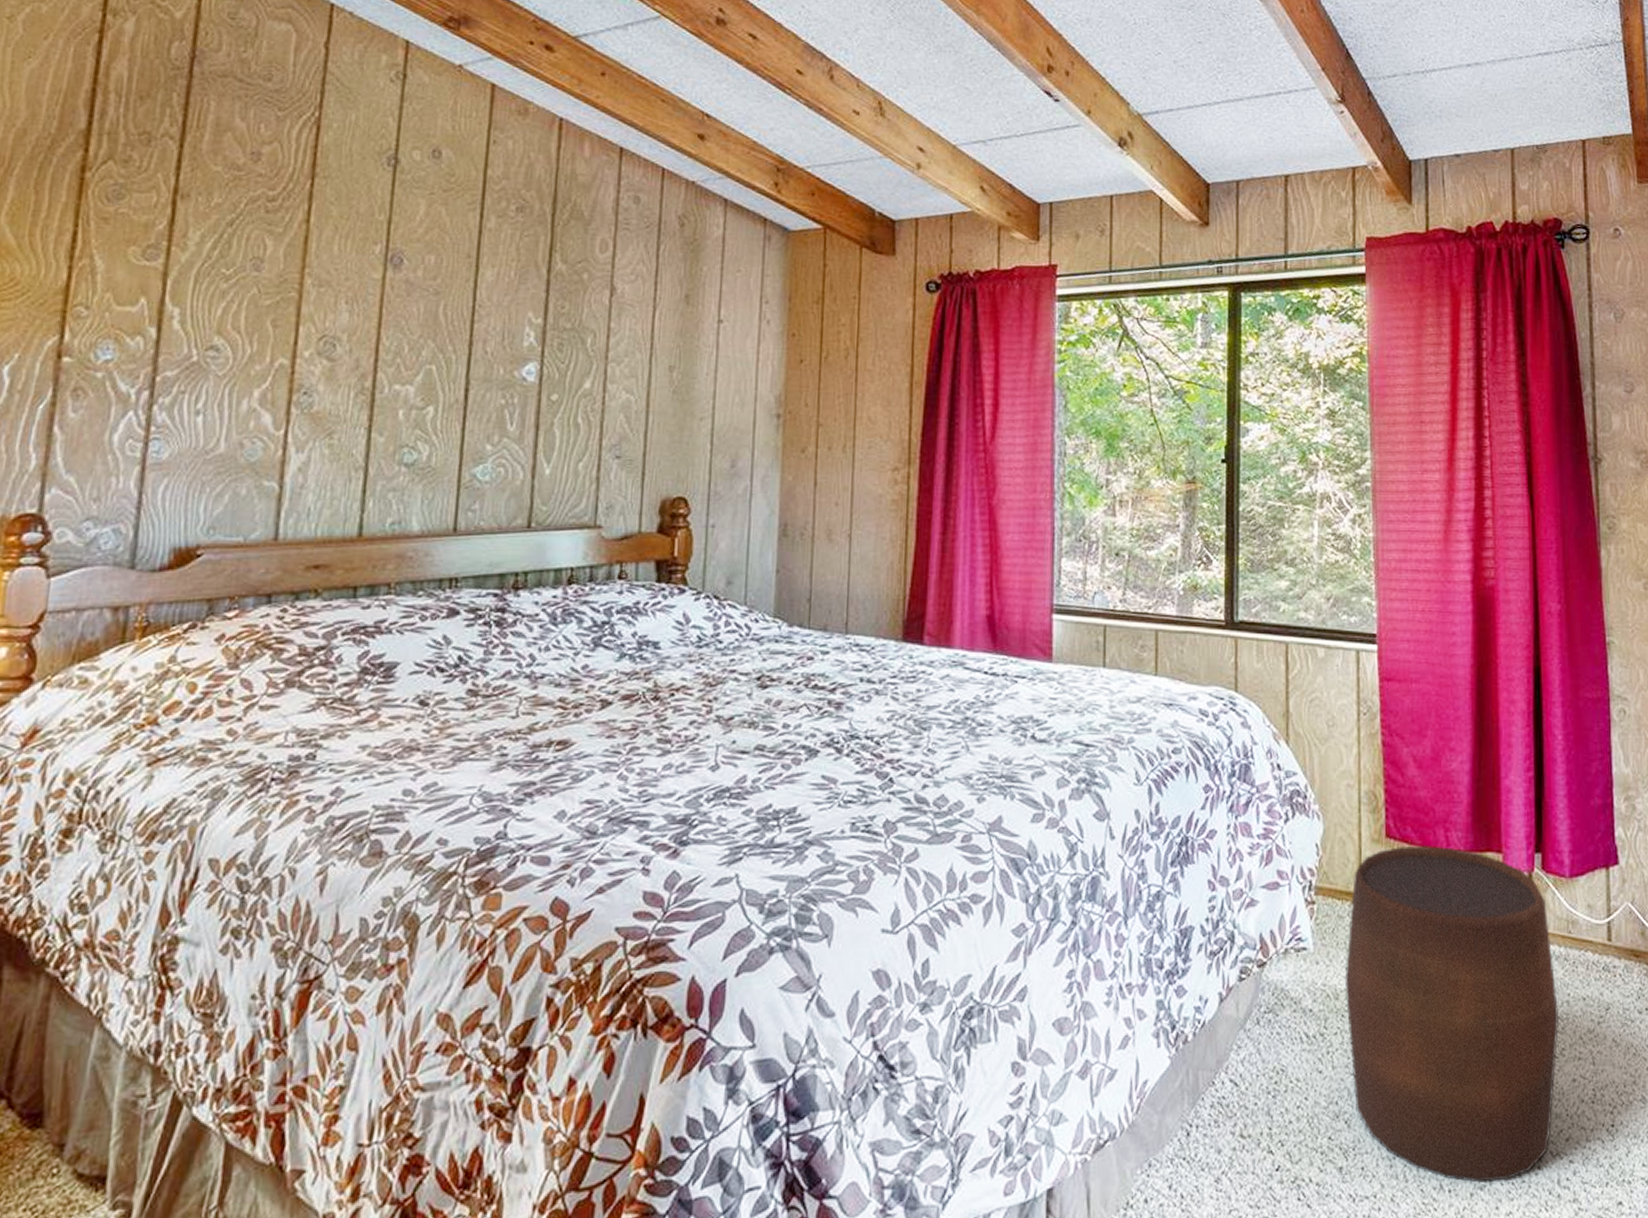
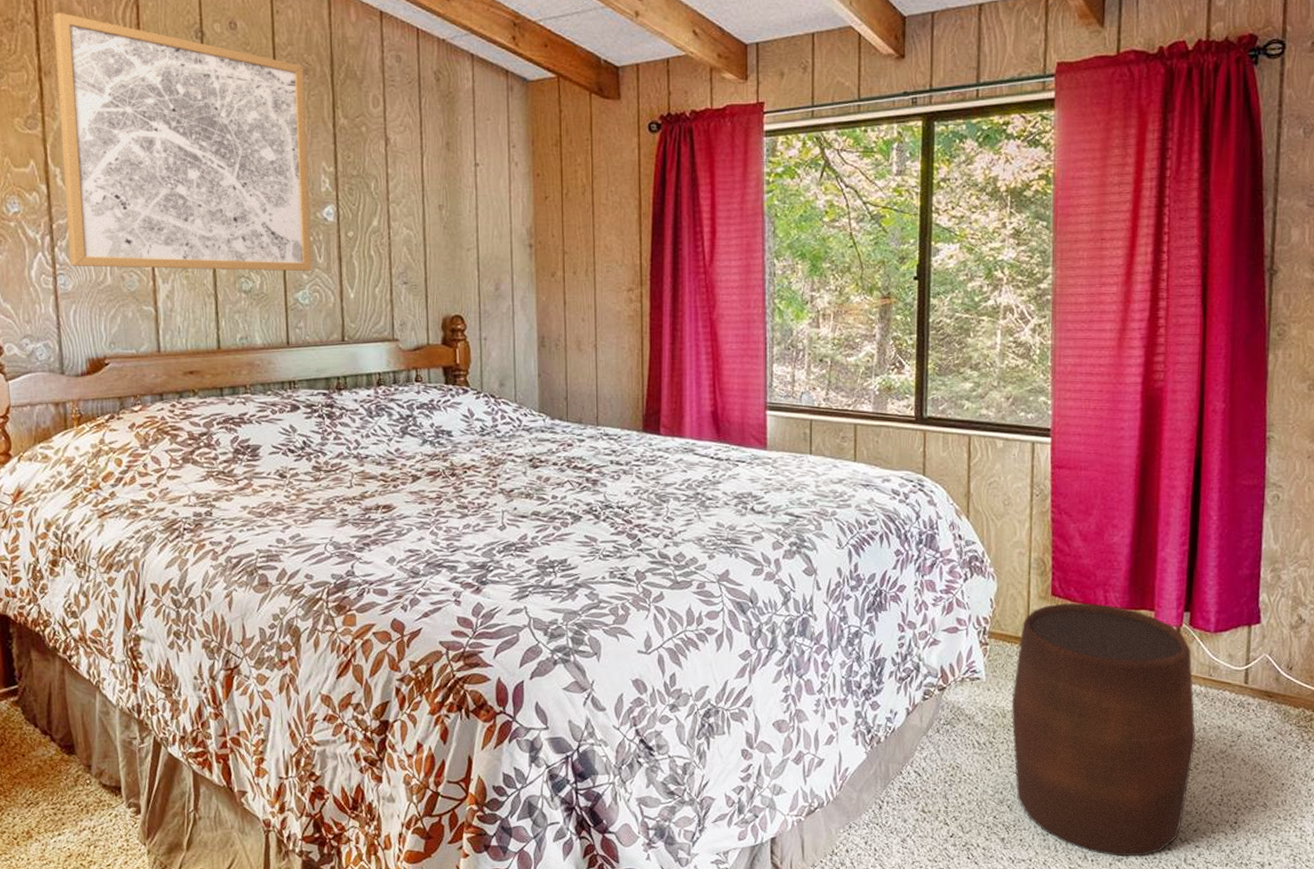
wall art: none [170,128,519,441] -> present [53,13,312,271]

